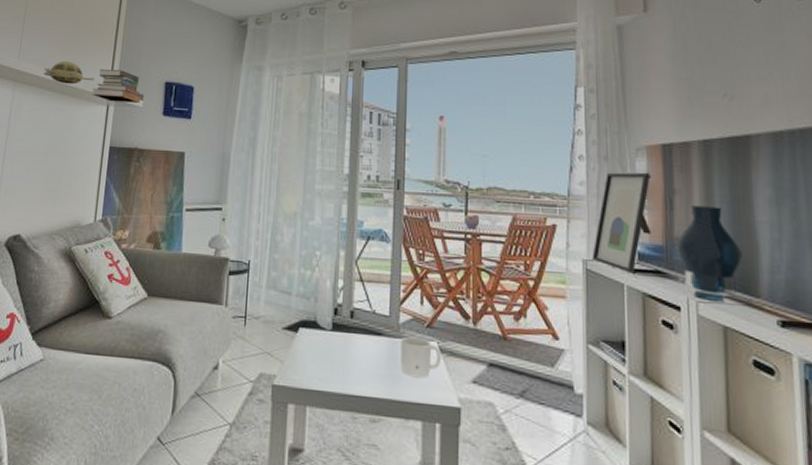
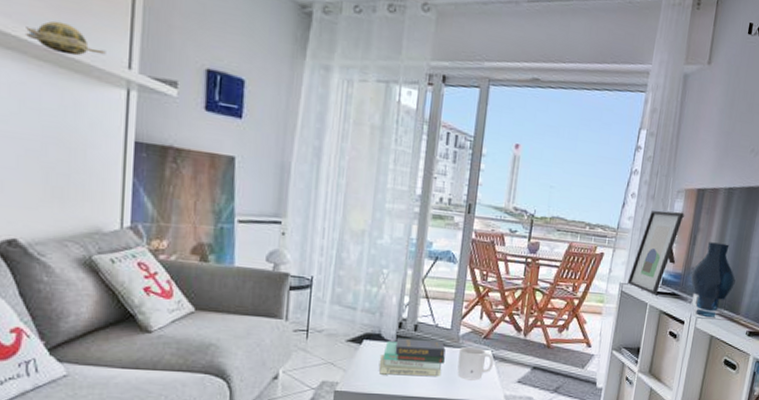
books: present [92,70,141,103] -> none [103,41,174,91]
books: none [316,325,387,372] -> present [379,337,446,377]

